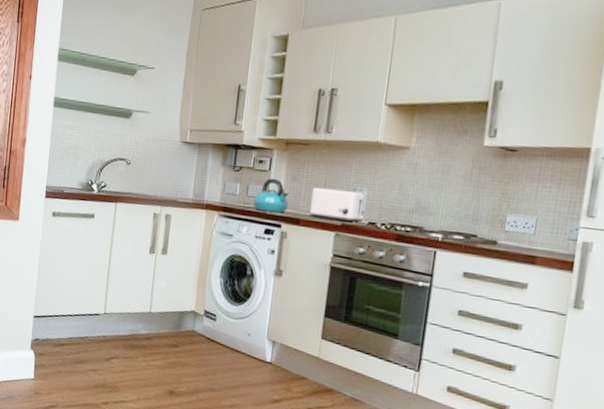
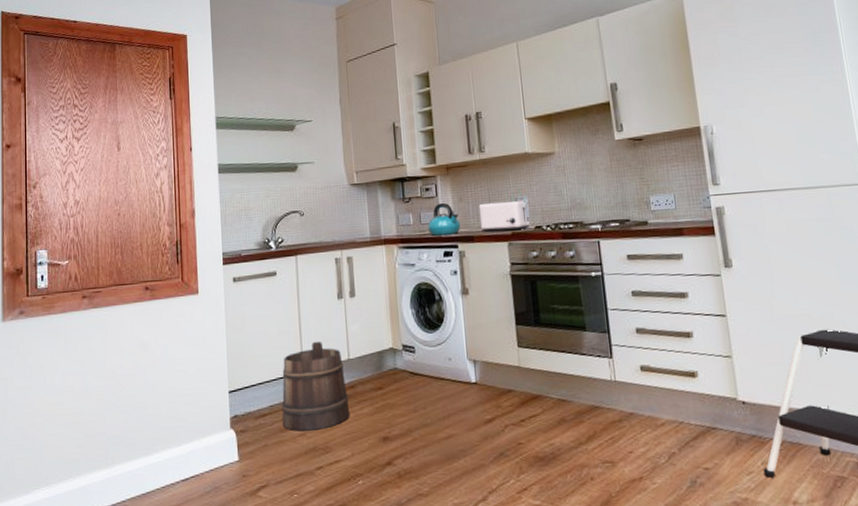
bucket: none [78,288,144,370] -> present [281,341,350,431]

